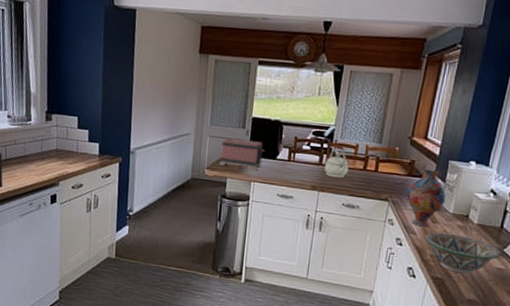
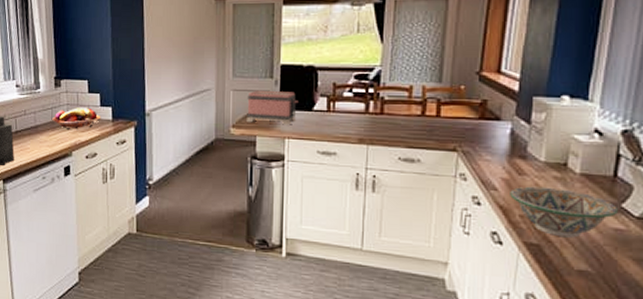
fruit basket: none [40,141,89,161] -> present [51,108,101,129]
kettle: present [324,144,349,178] -> none [372,88,403,128]
vase: present [406,169,446,227] -> none [480,109,533,181]

